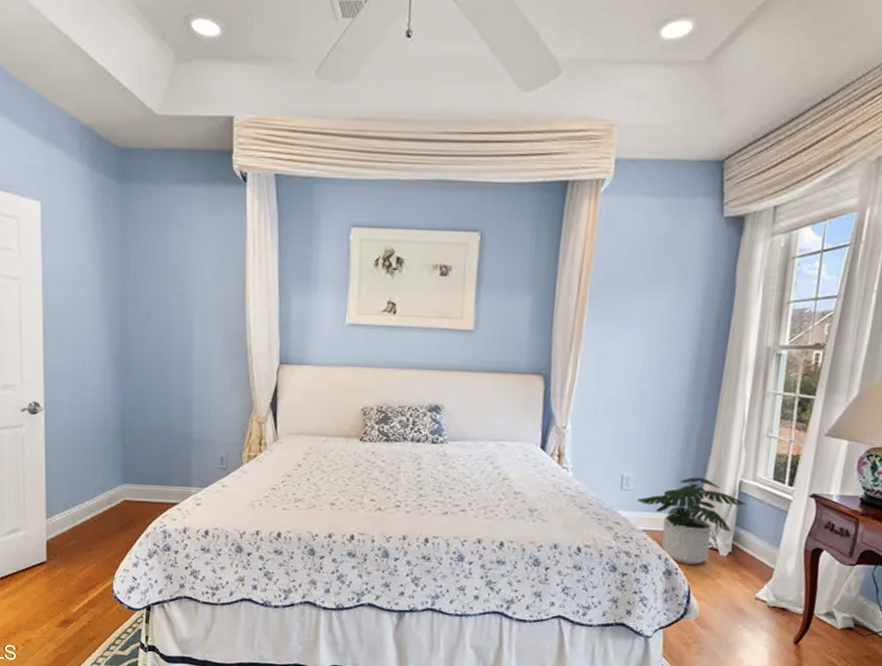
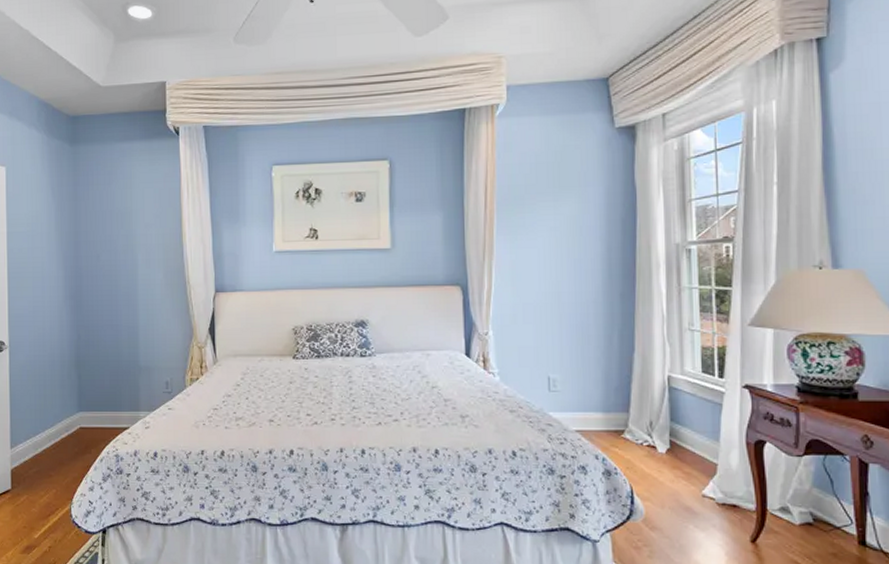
potted plant: present [637,477,746,565] -> none [566,374,677,464]

